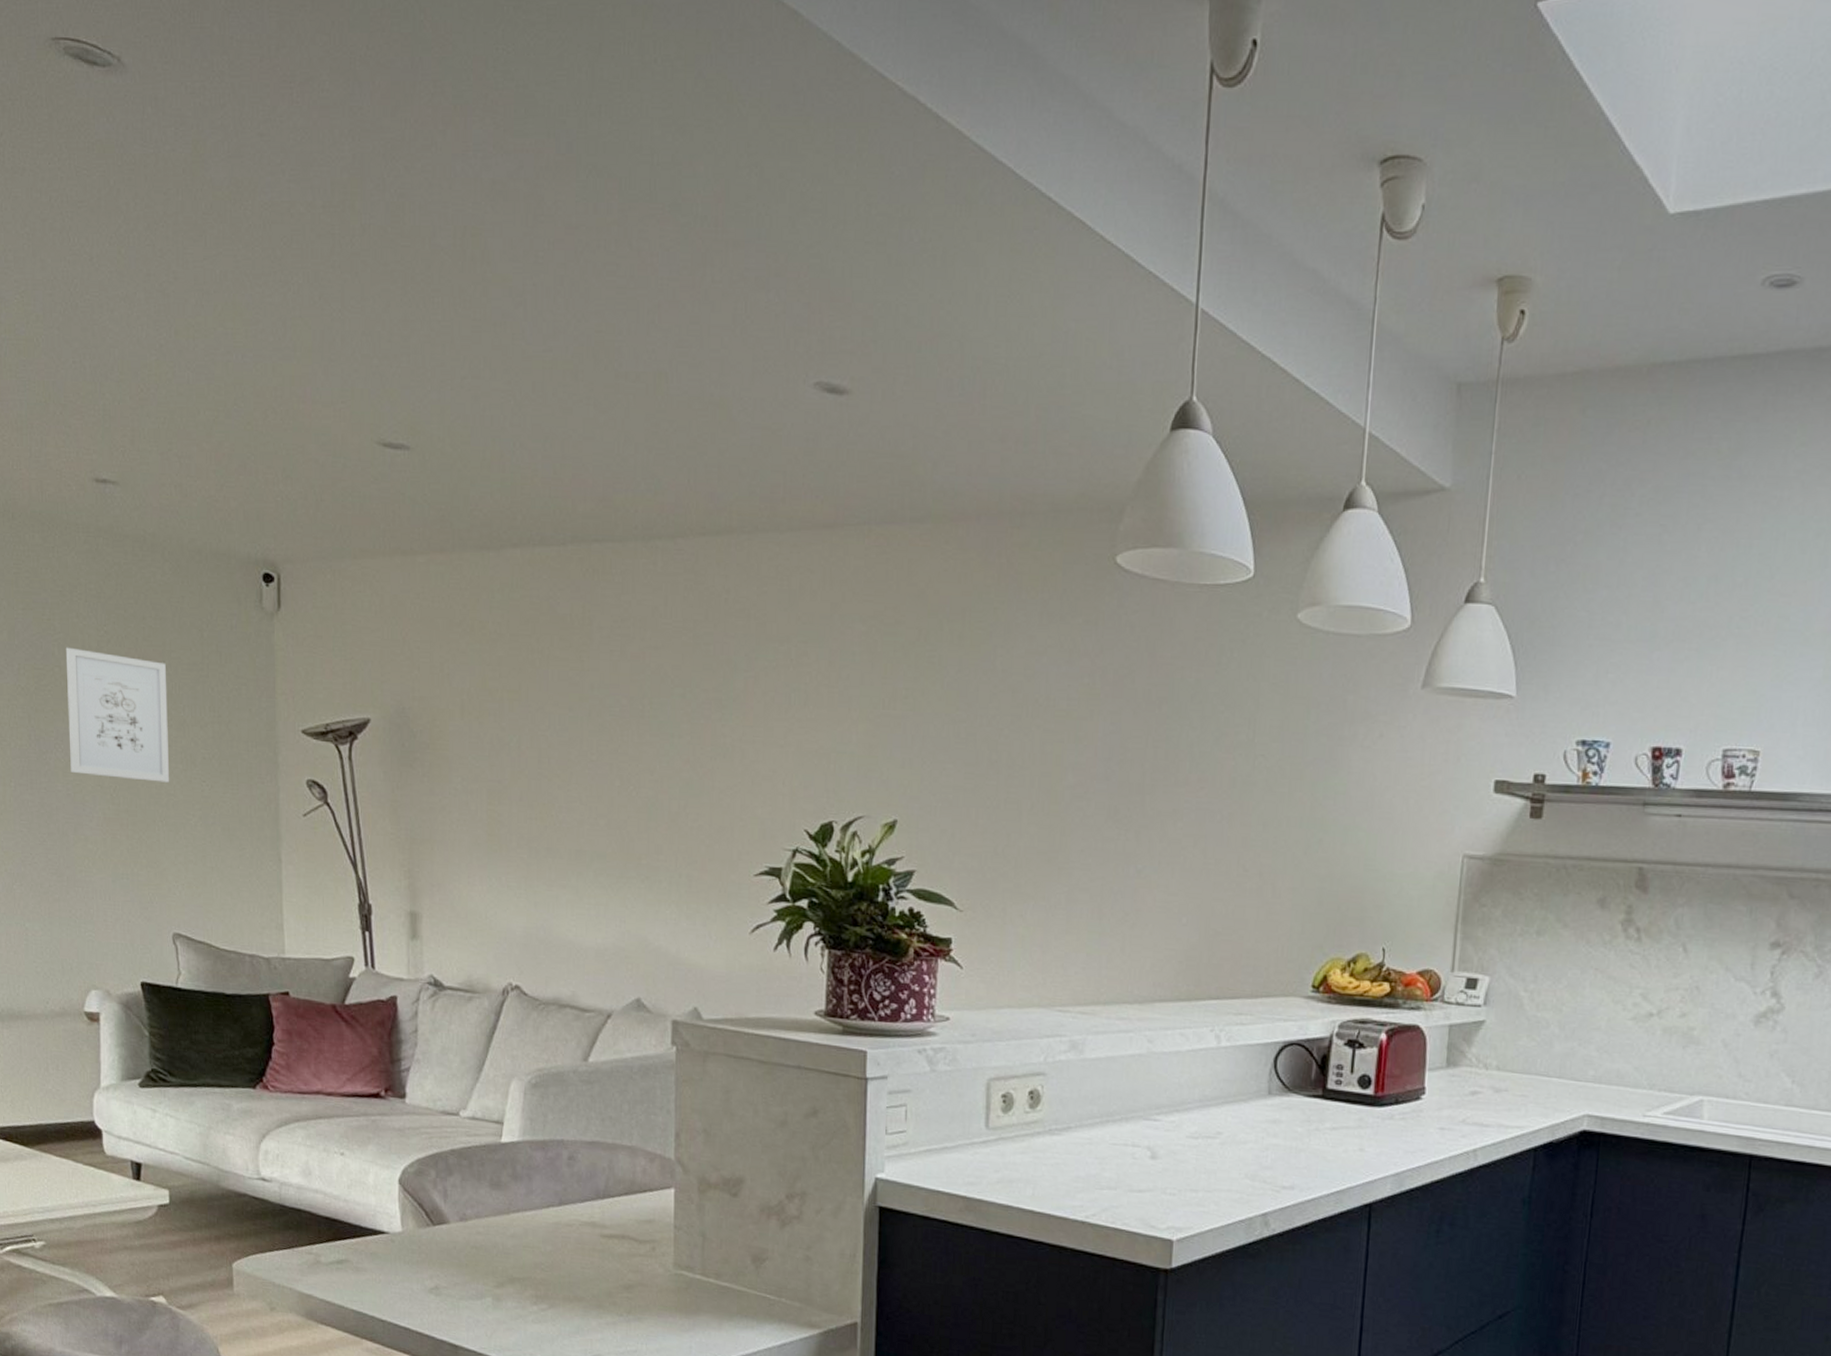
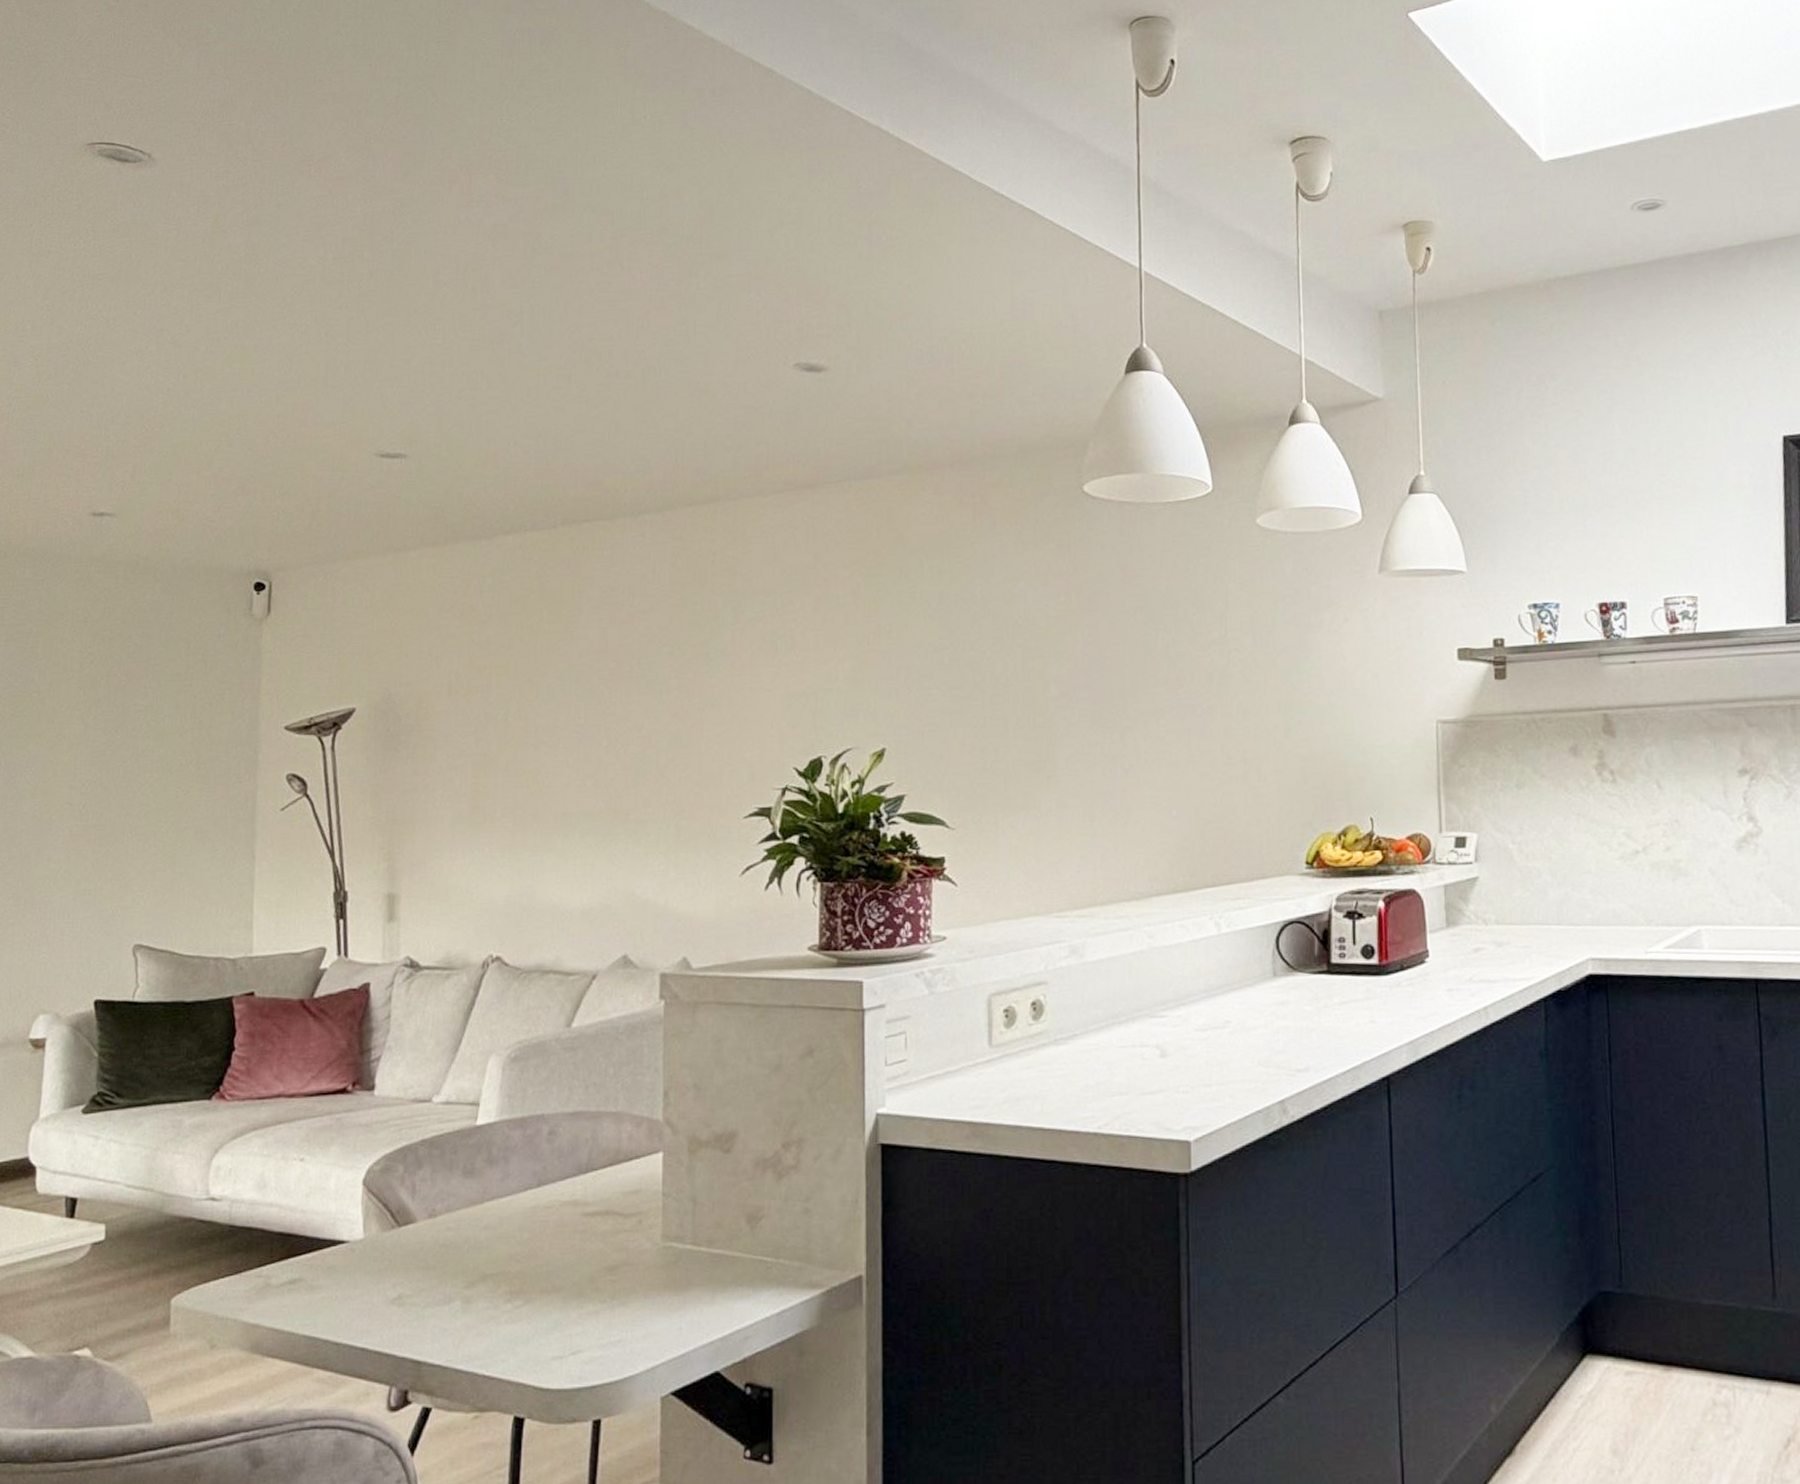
wall art: present [65,647,170,783] -> none [39,672,149,794]

